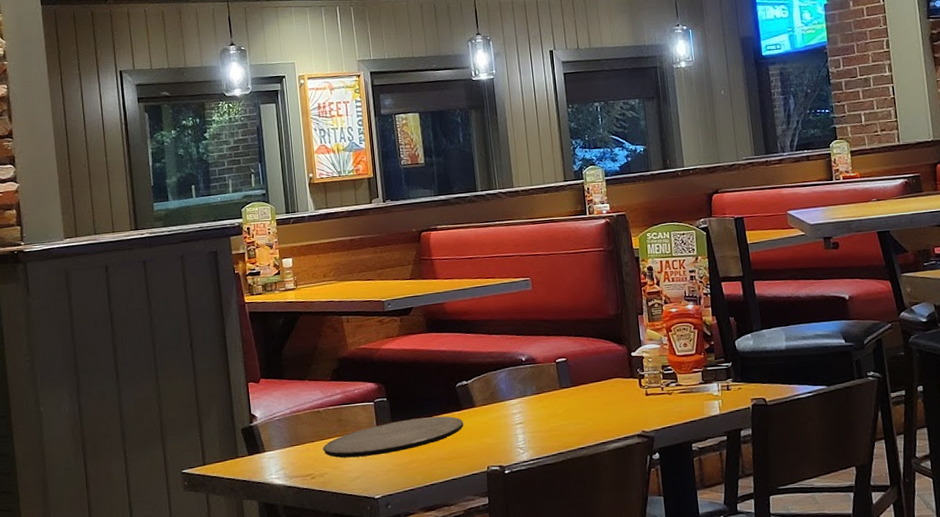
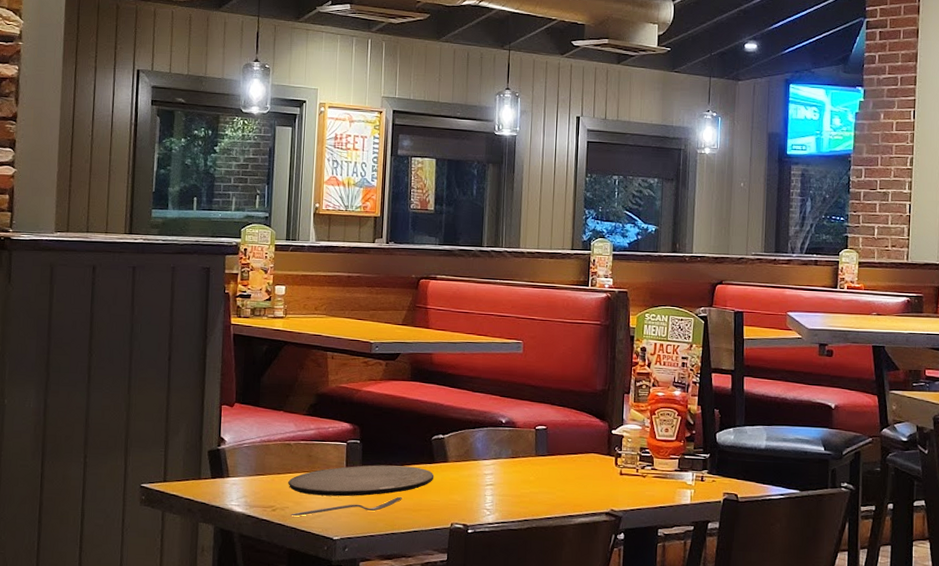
fork: none [330,447,436,482] -> present [291,496,402,517]

